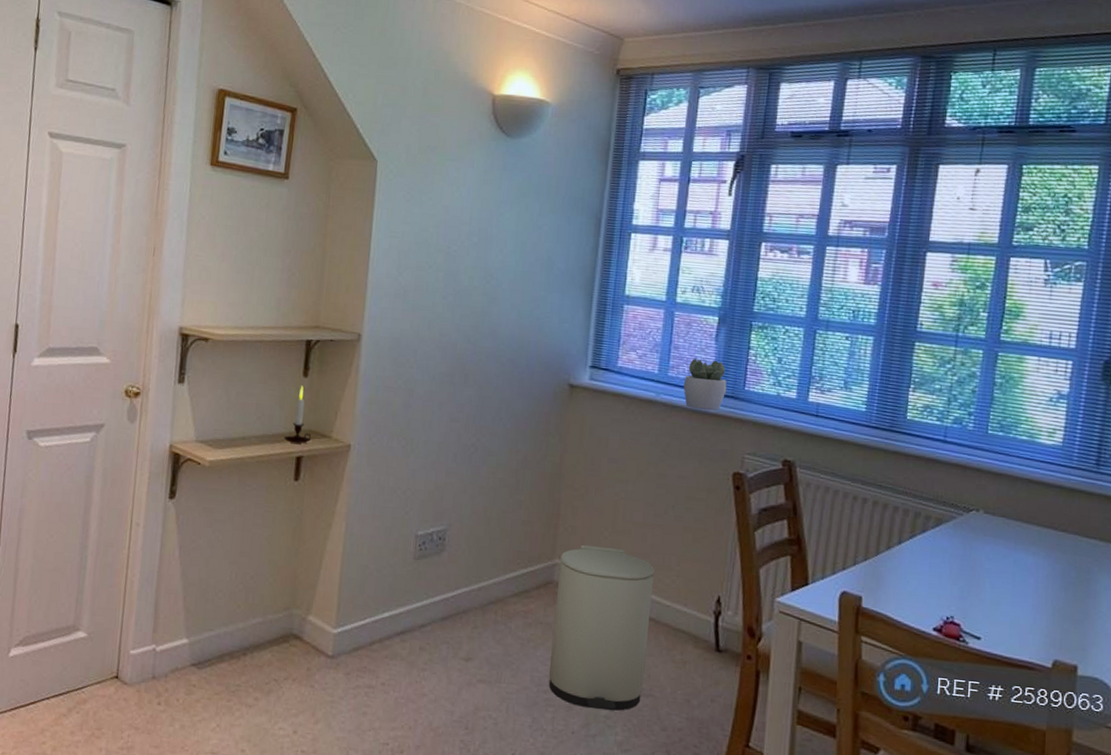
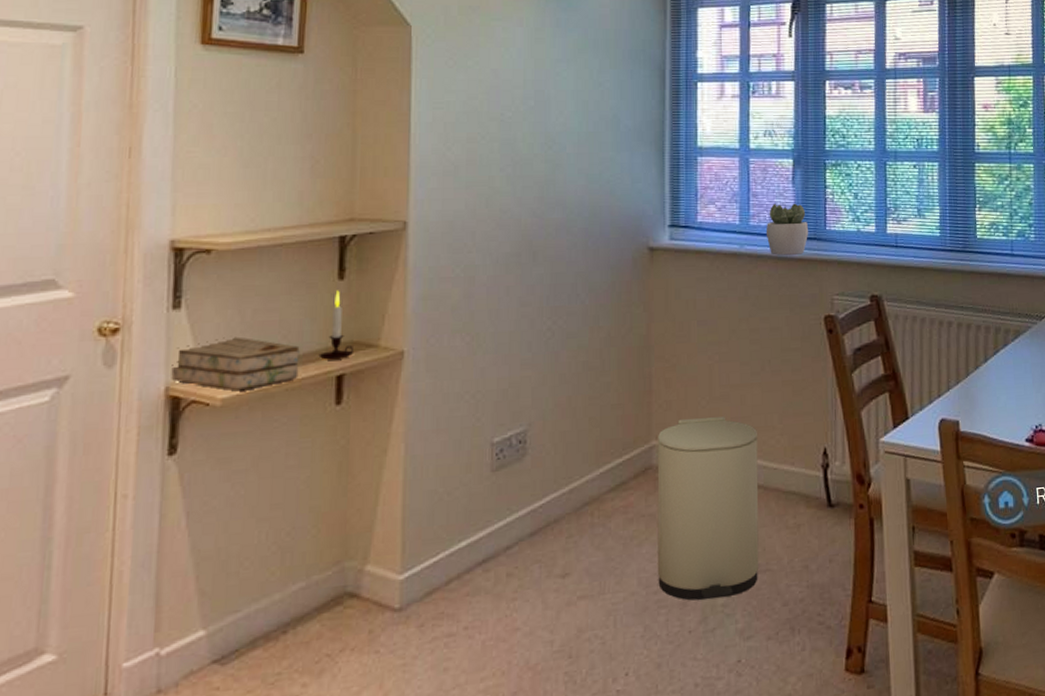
decorative box: none [174,411,270,458] -> present [171,336,300,392]

